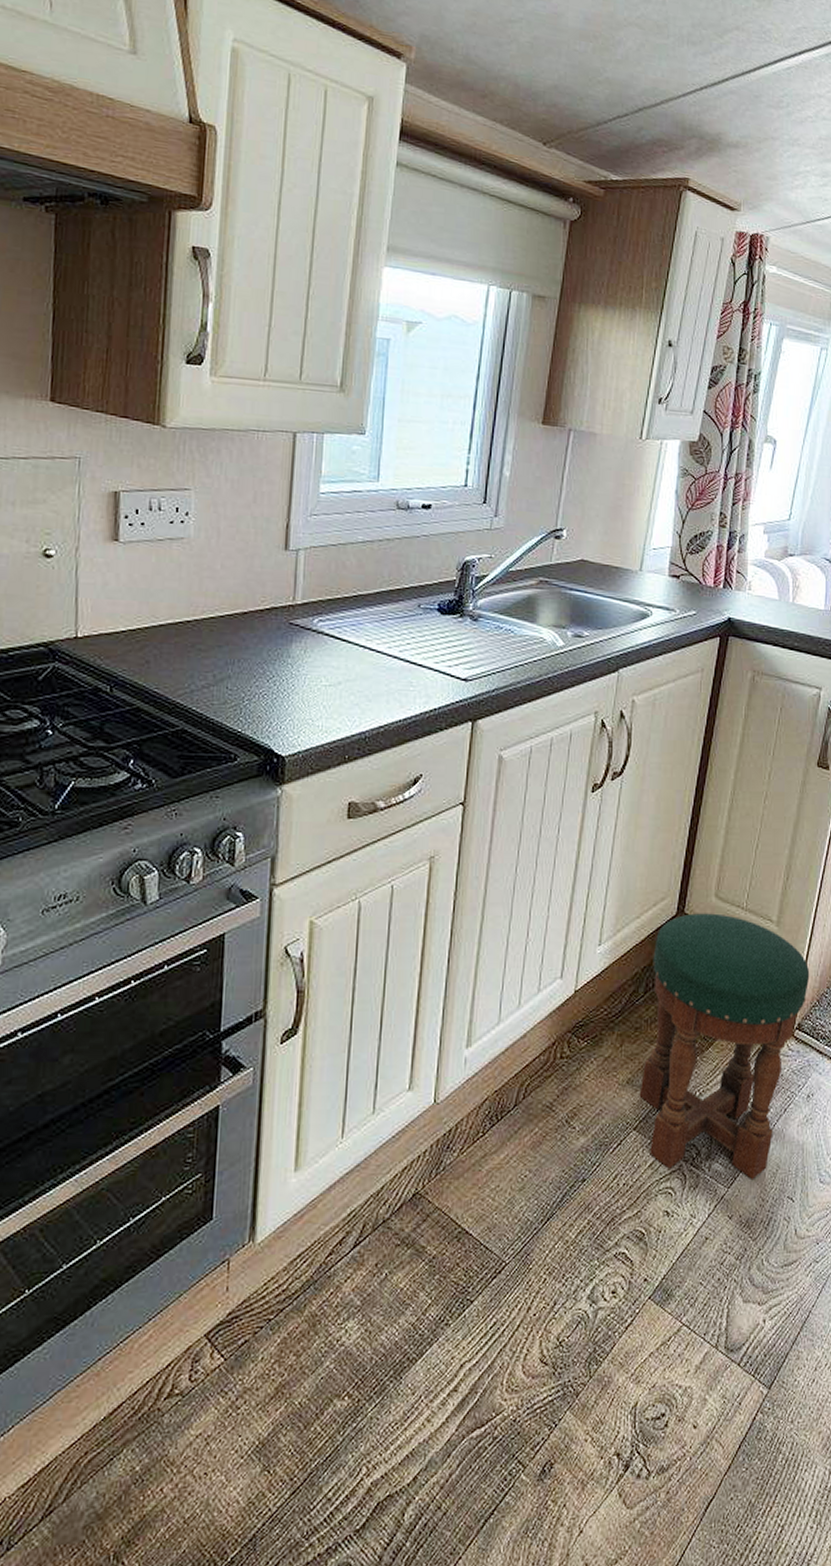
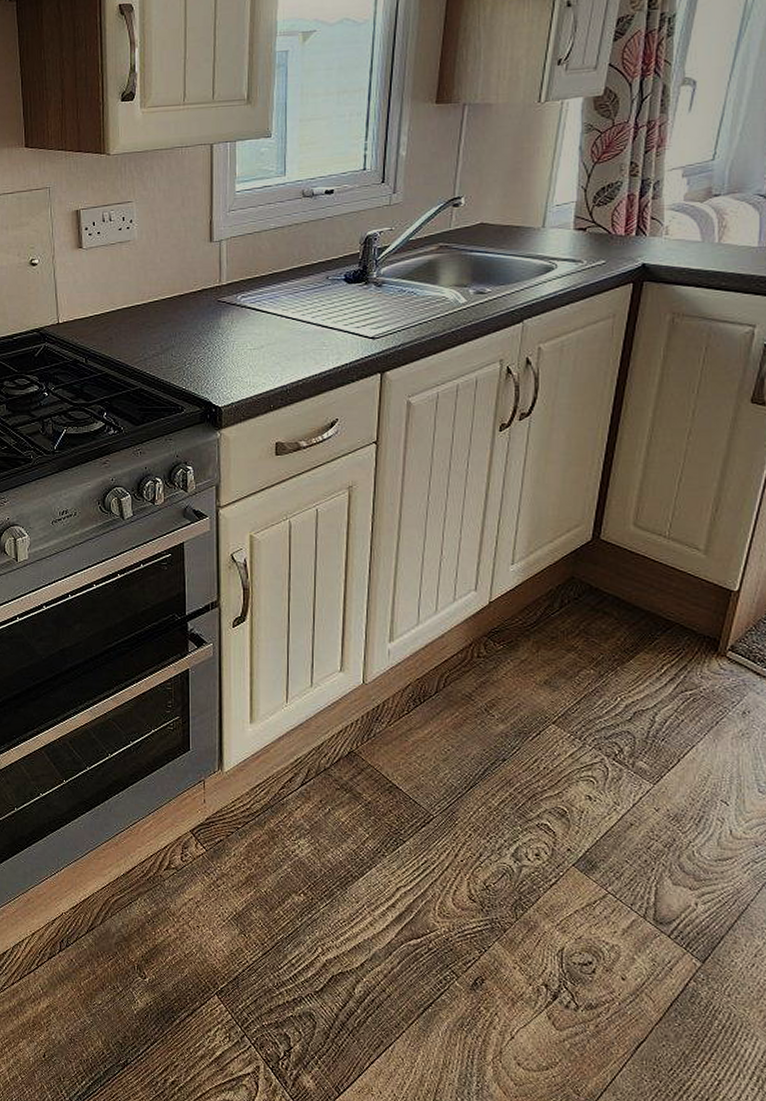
stool: present [639,913,810,1179] -> none [557,540,745,780]

